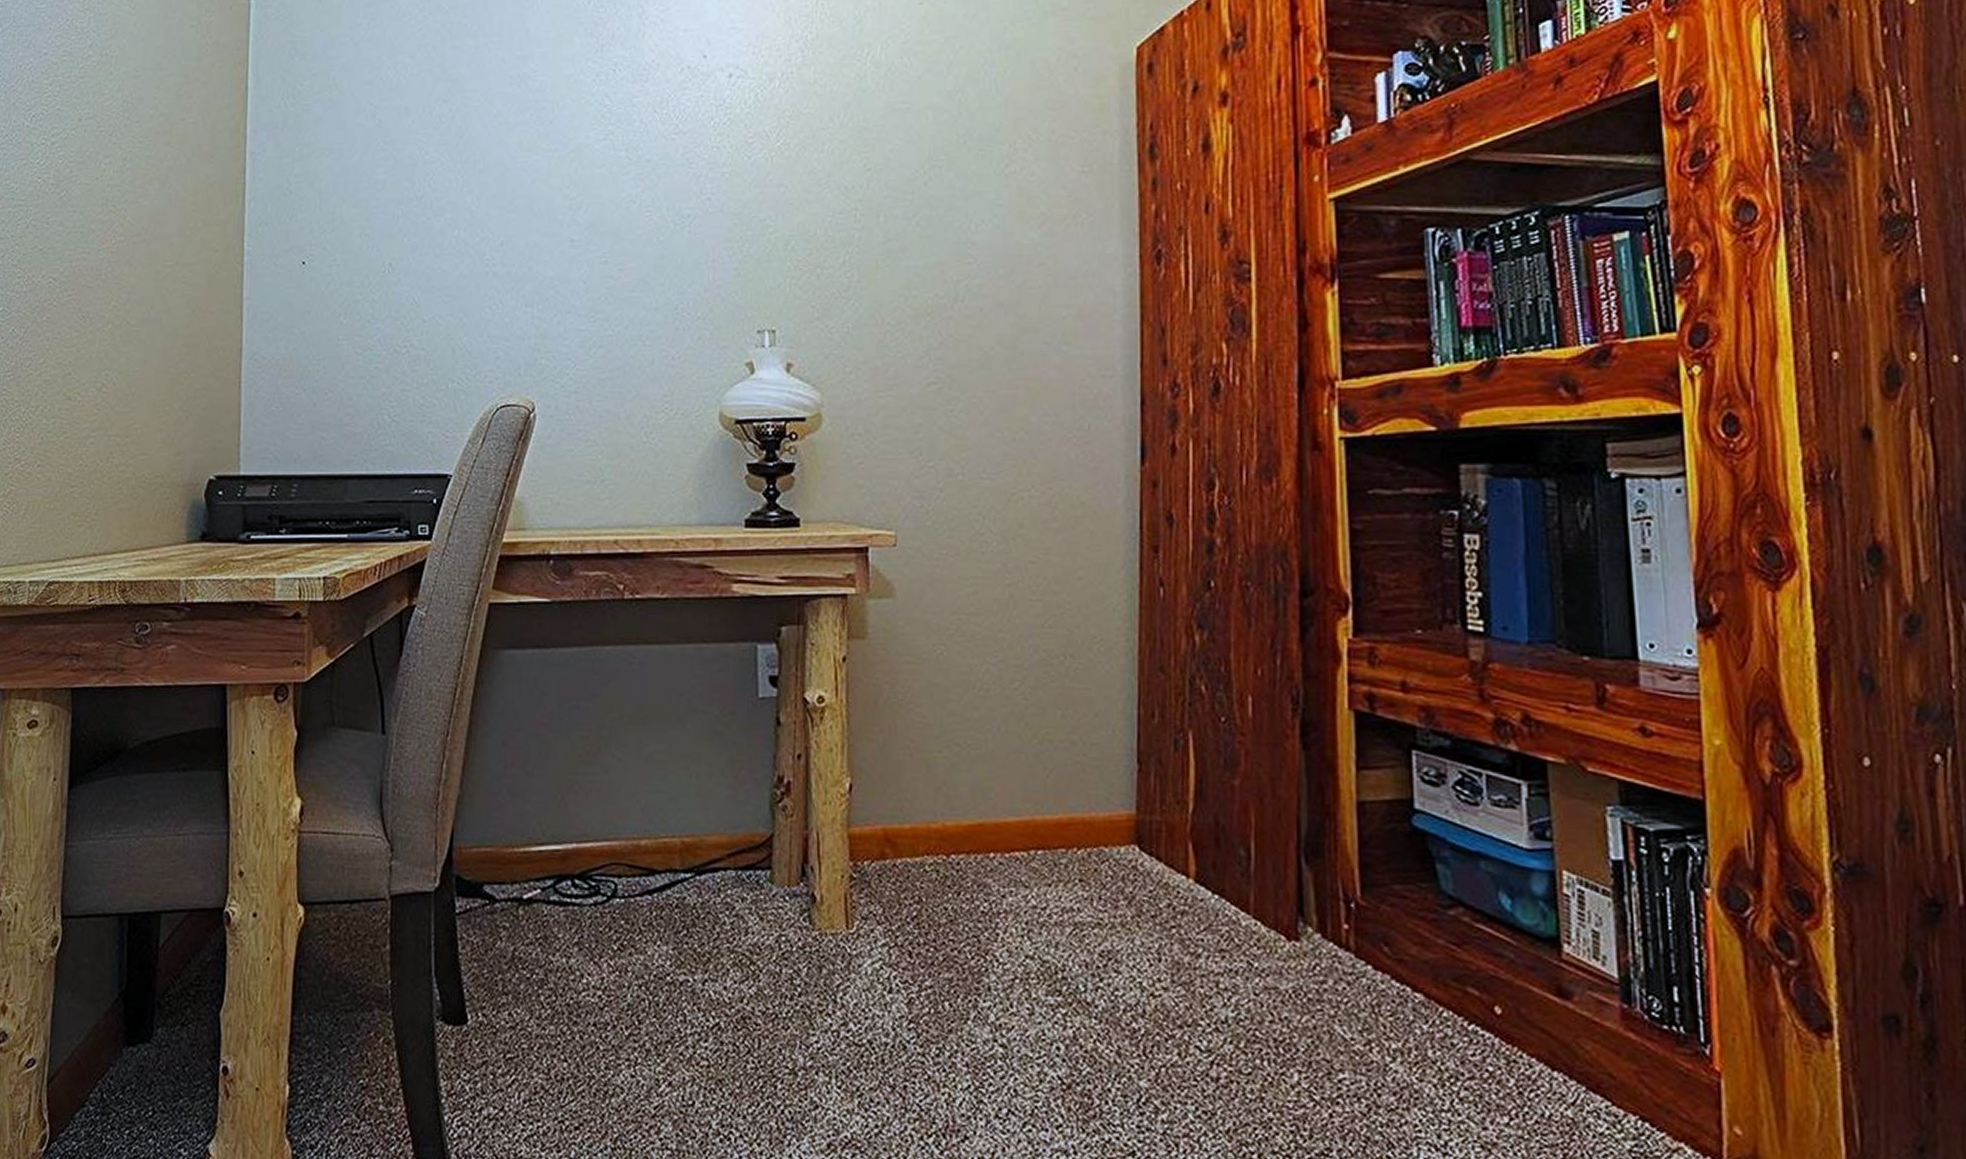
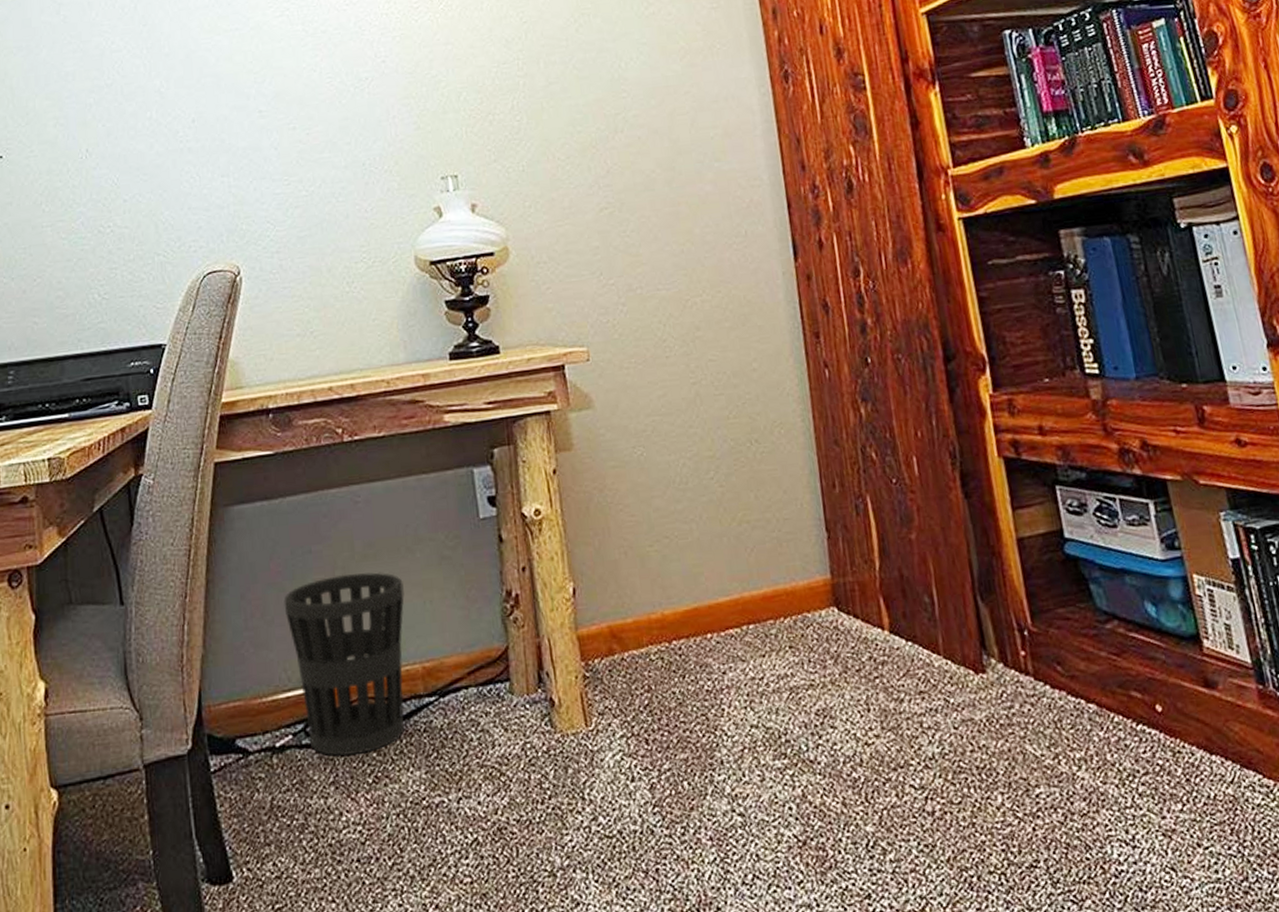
wastebasket: none [545,735,671,919] -> present [283,572,405,757]

